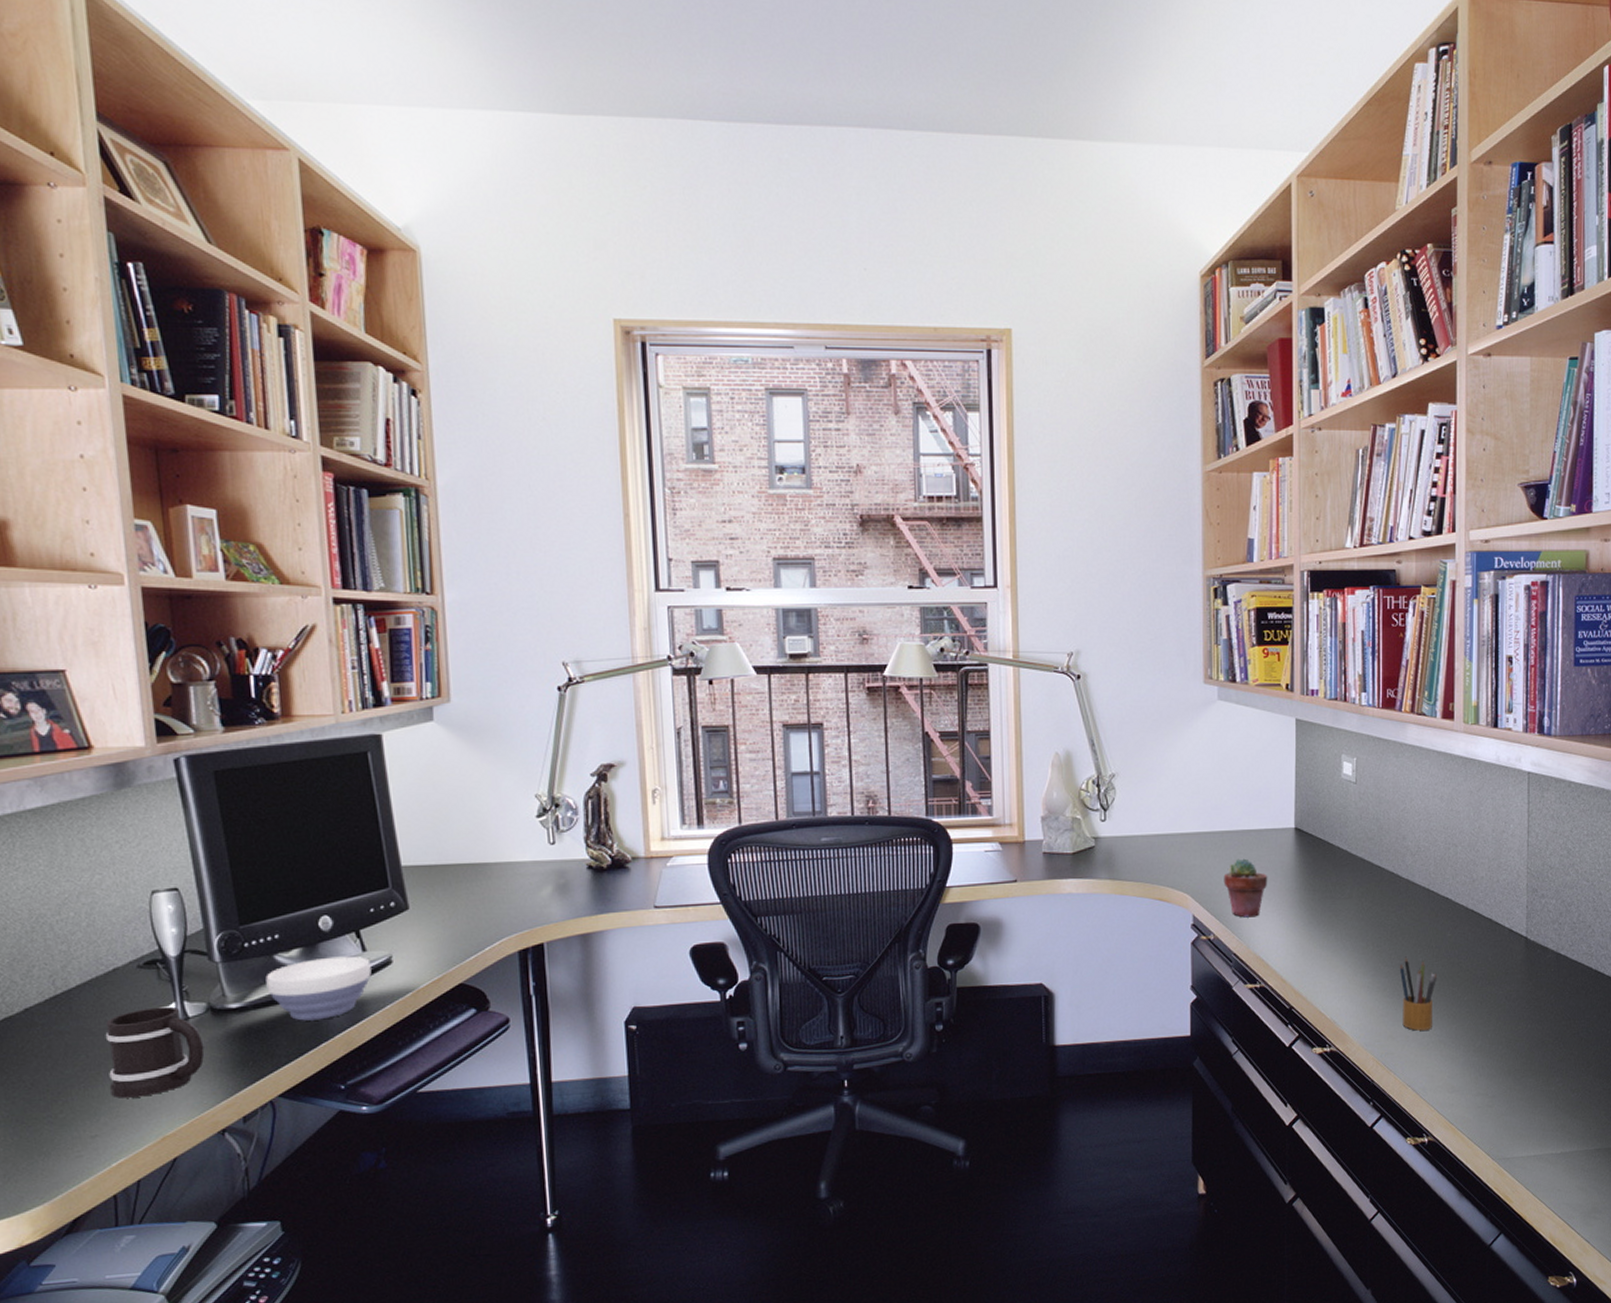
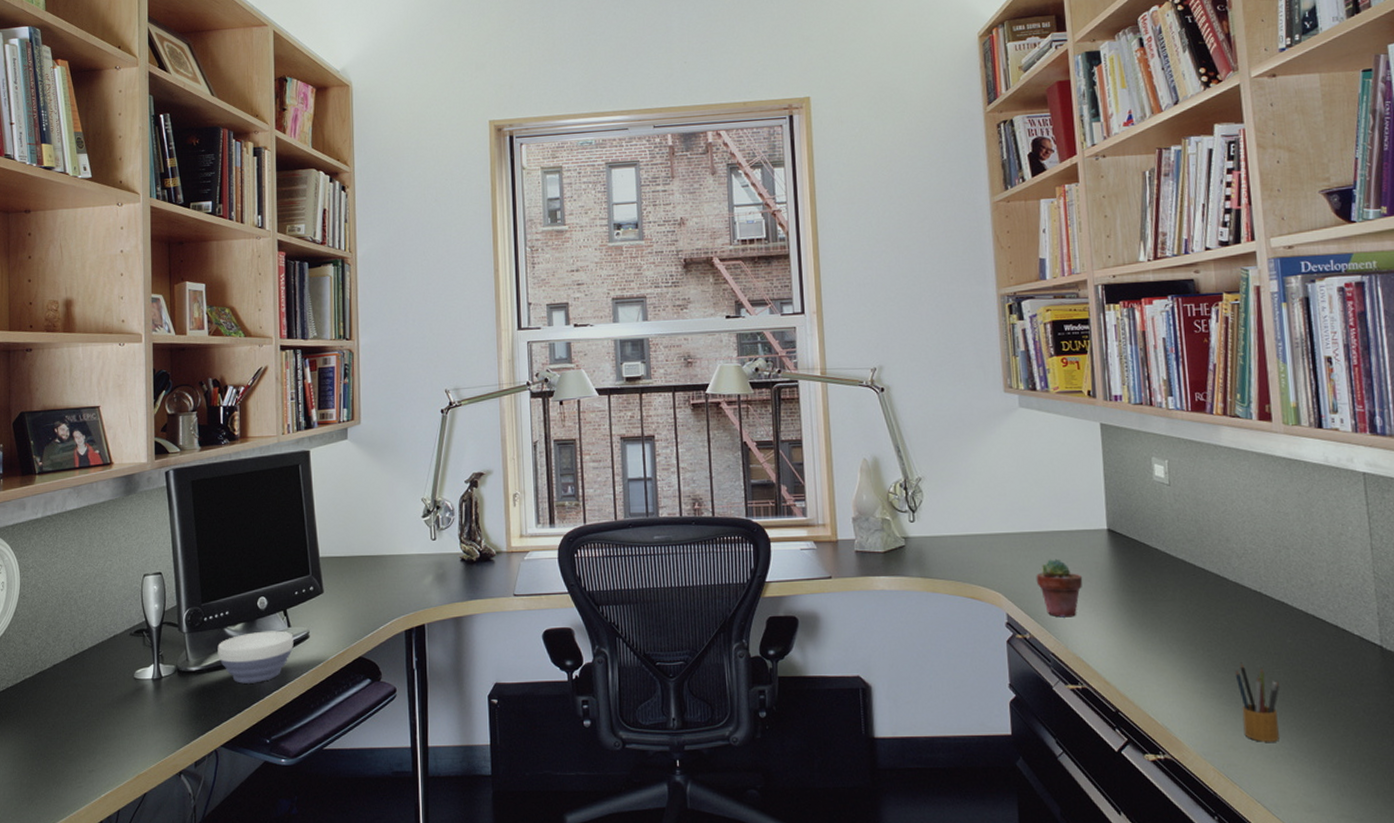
mug: present [105,1006,205,1098] -> none [104,667,171,741]

